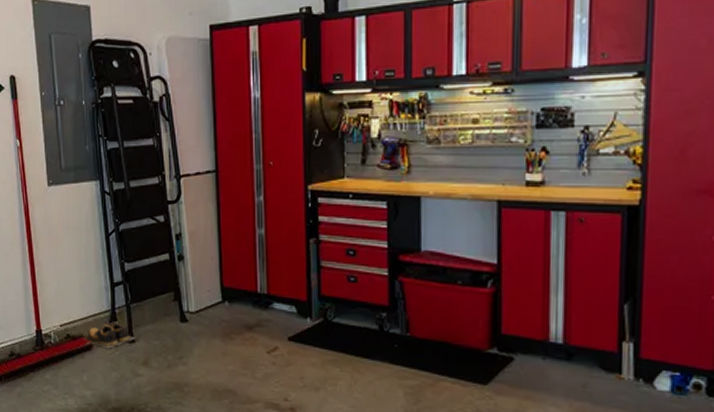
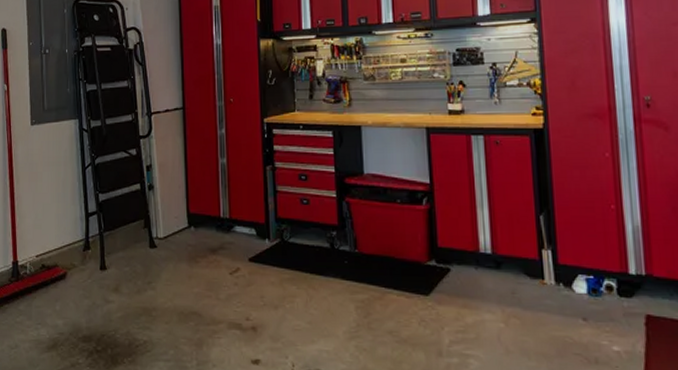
shoes: present [84,322,137,349] -> none [58,250,108,277]

